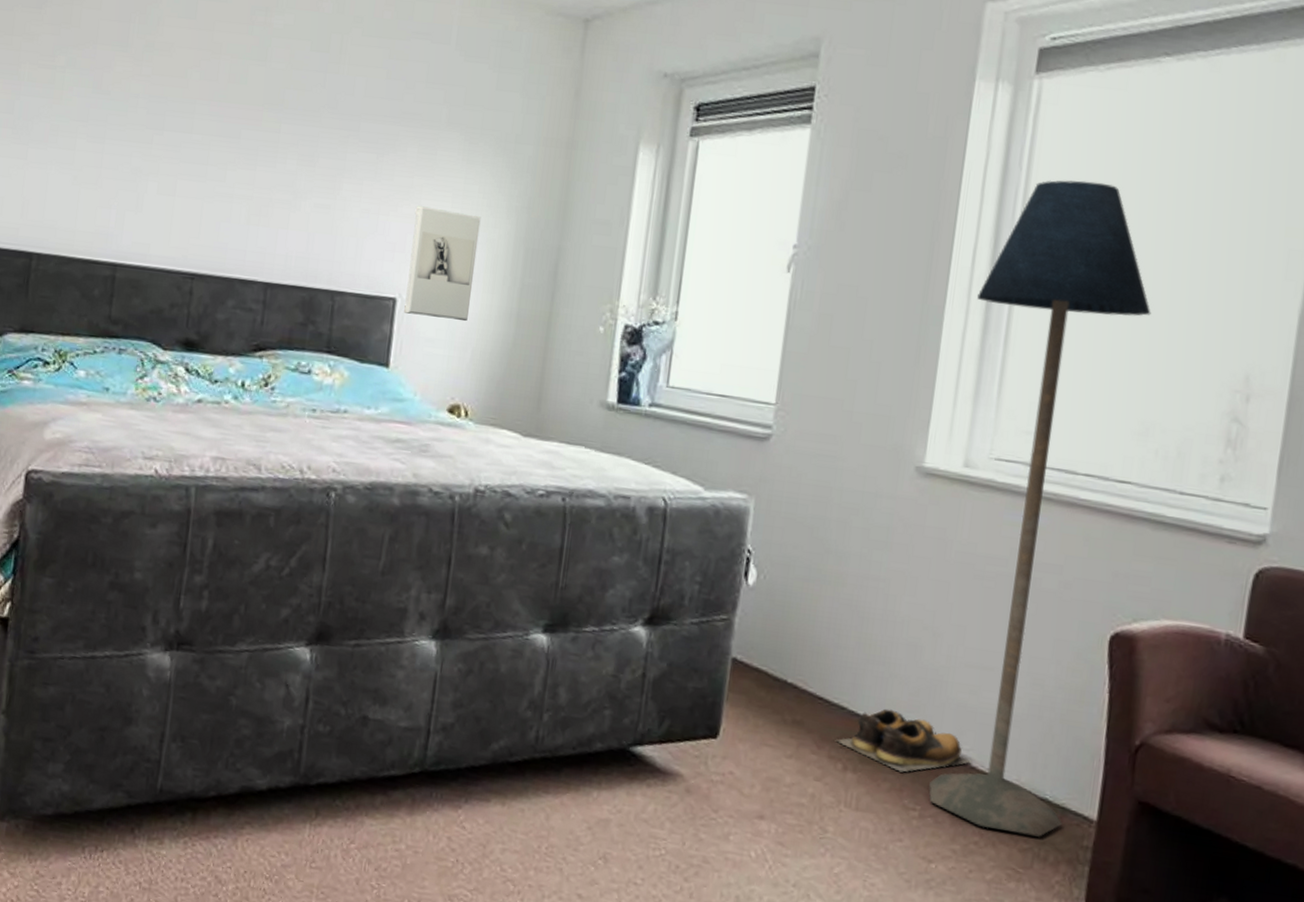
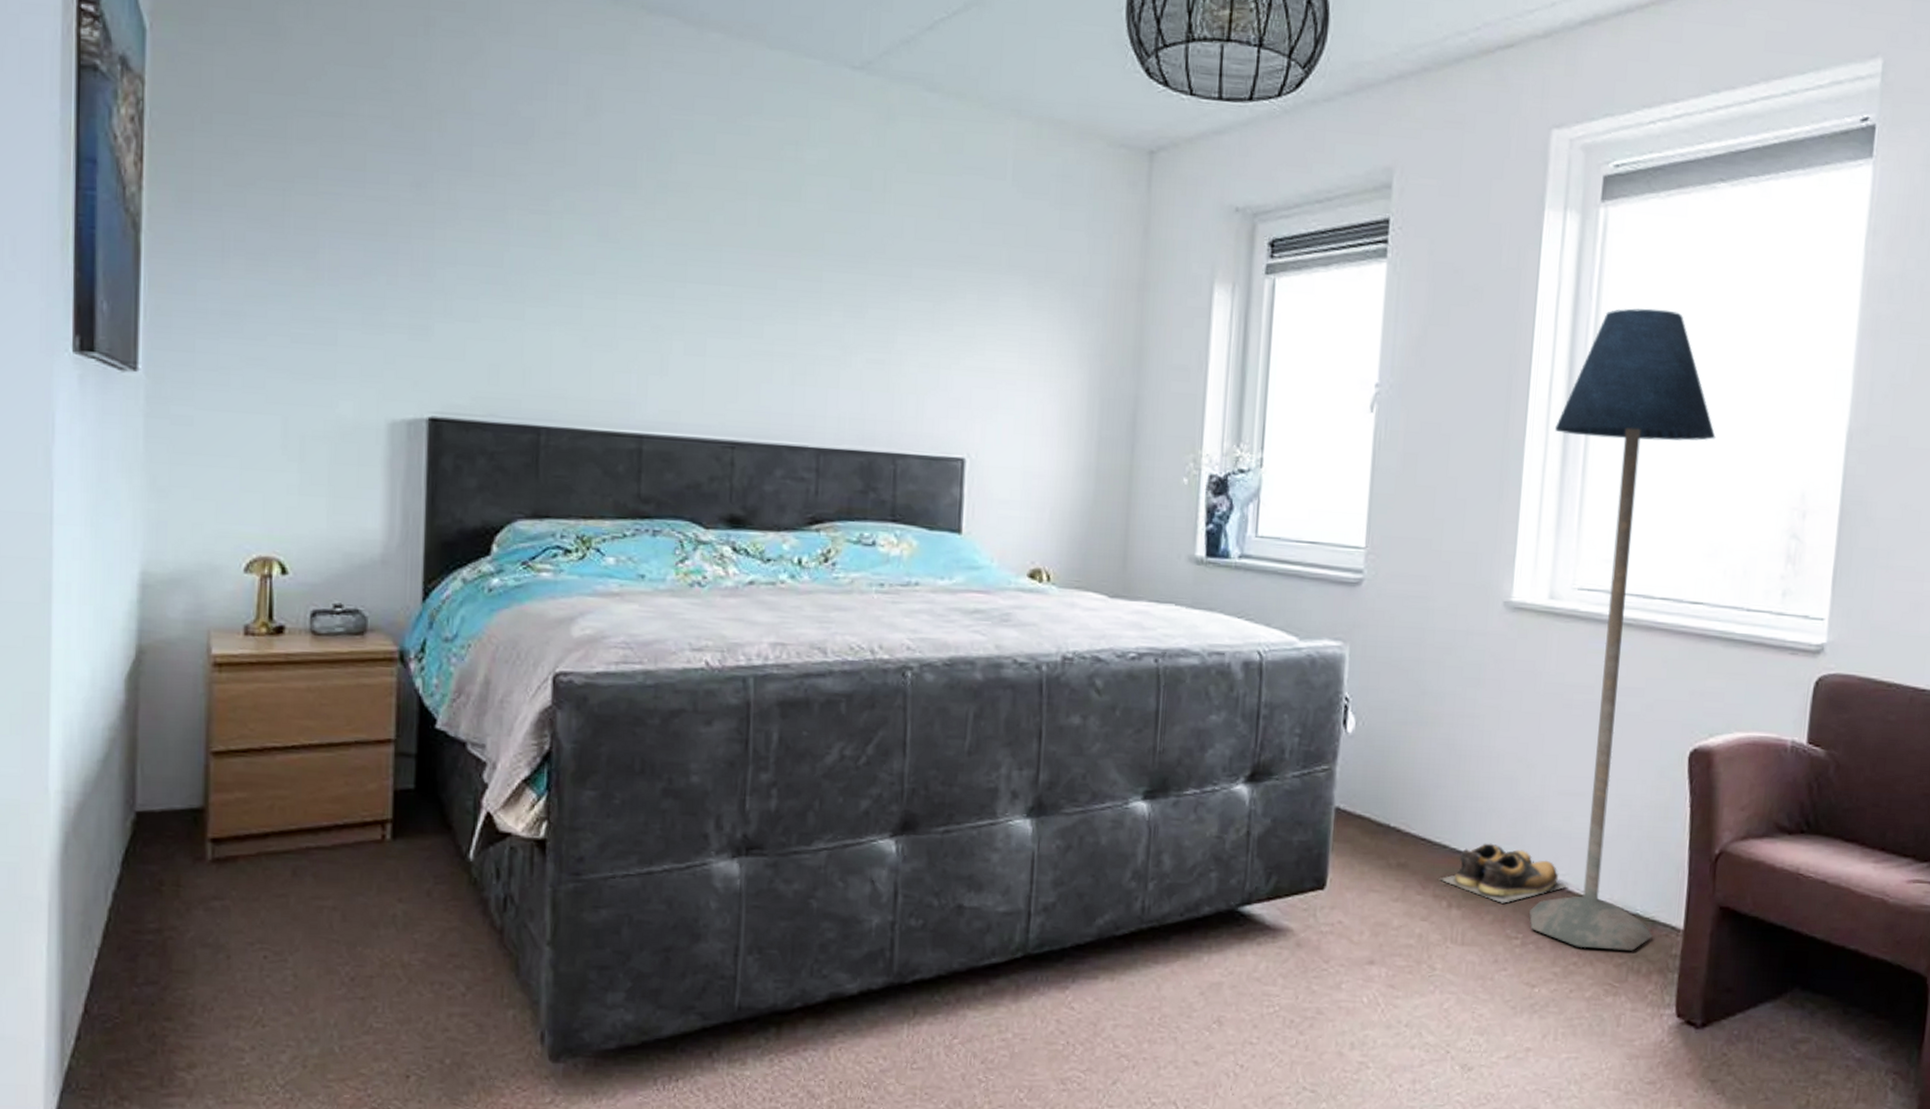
wall sculpture: present [404,206,481,322] -> none [974,357,1051,480]

